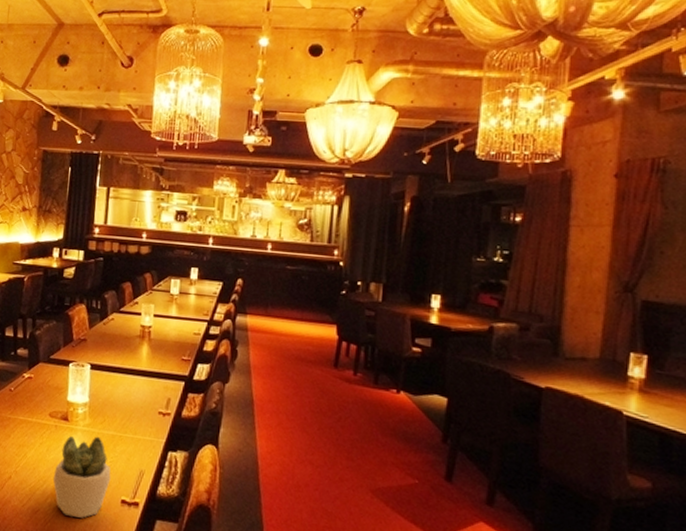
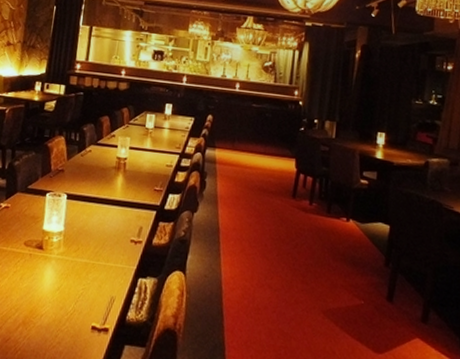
succulent plant: present [53,436,111,518] -> none [25,264,83,346]

